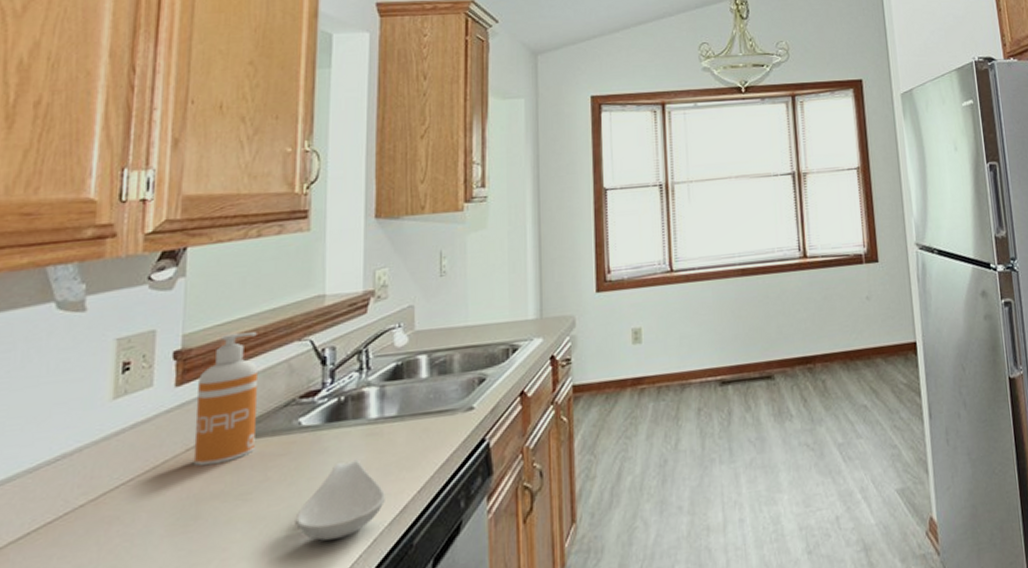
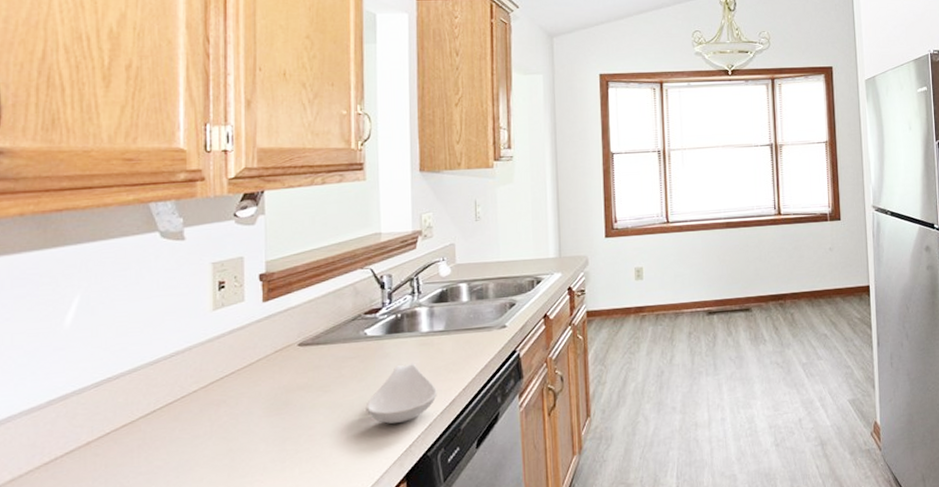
soap dispenser: present [193,332,259,466] -> none [280,261,331,365]

